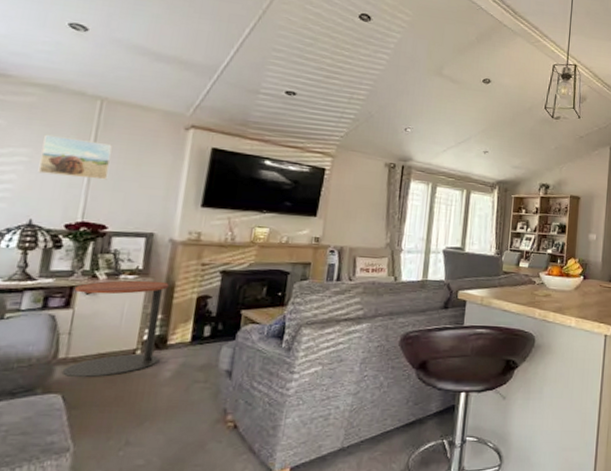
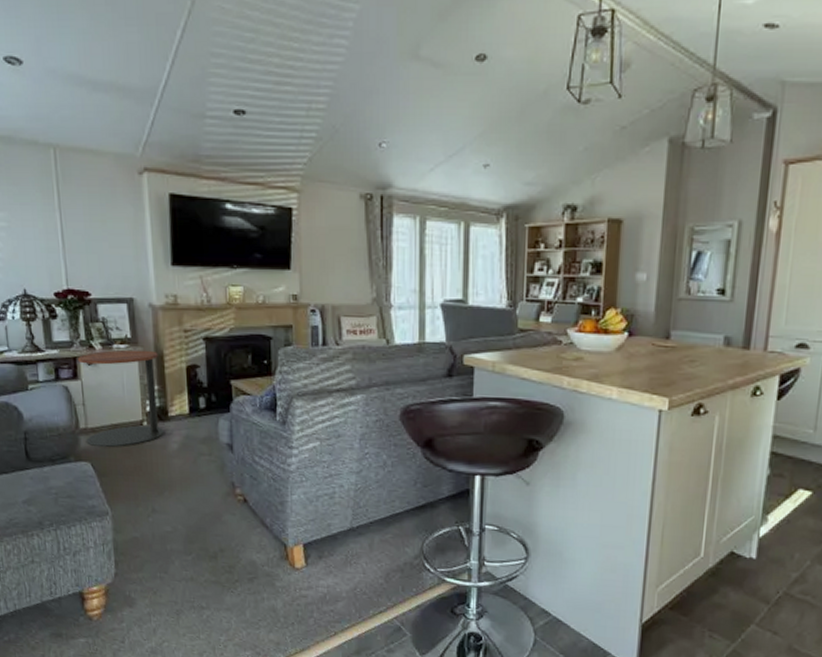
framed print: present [37,134,112,180] -> none [13,194,79,241]

